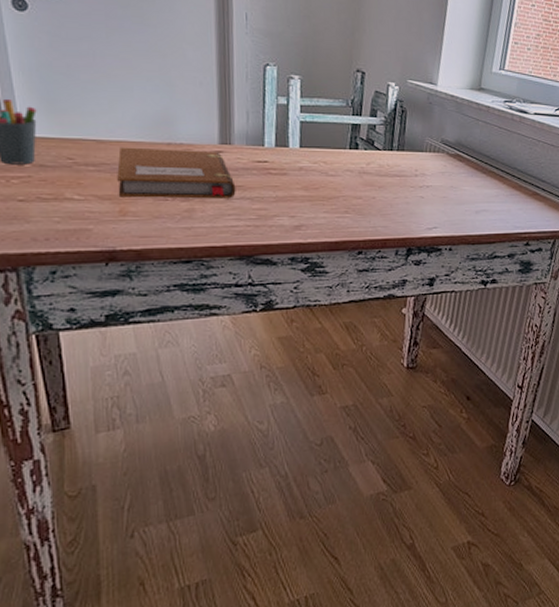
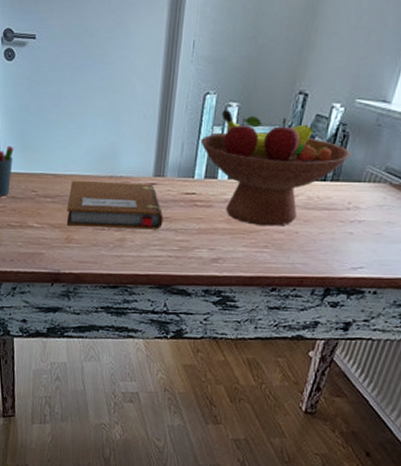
fruit bowl: none [266,82,411,193] -> present [201,110,351,227]

